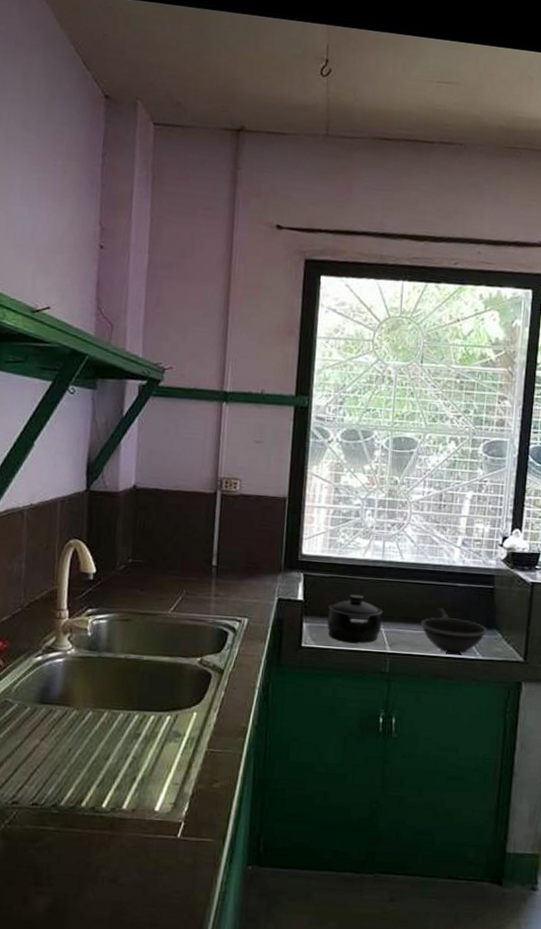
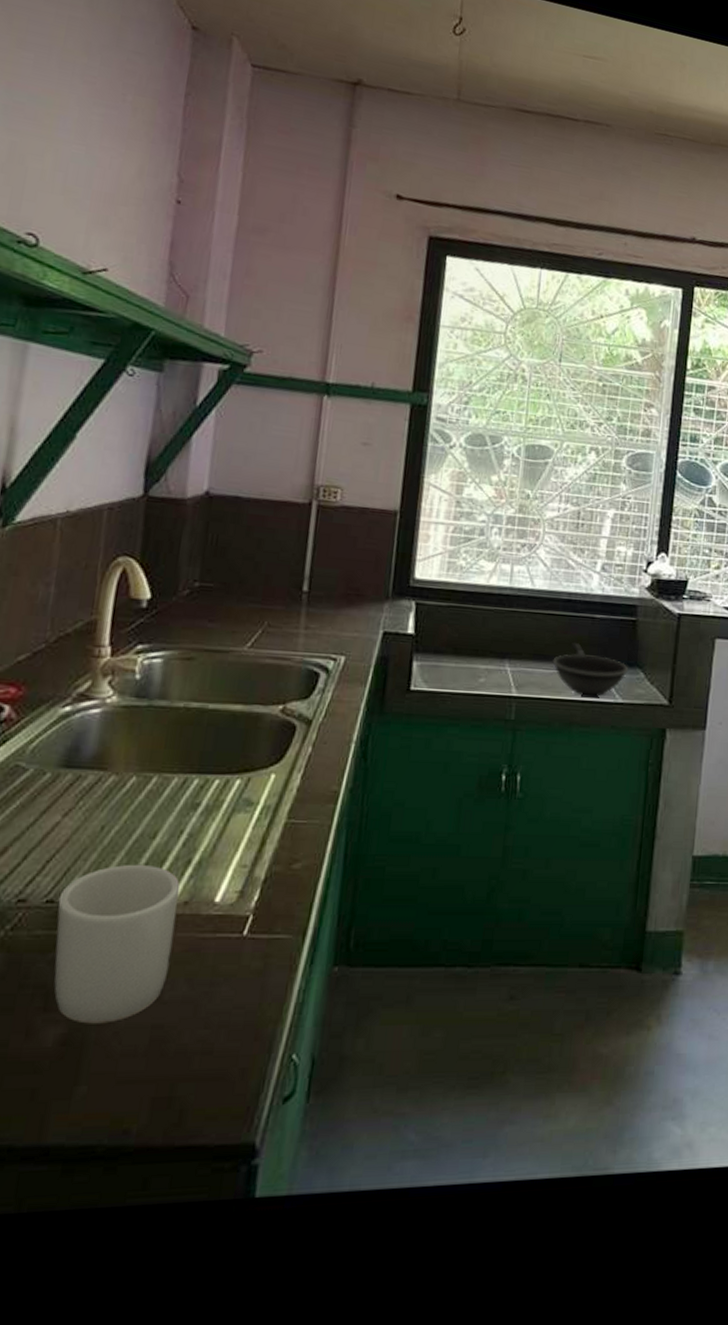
mug: none [40,778,129,898] -> present [53,864,181,1024]
saucepan: present [327,594,383,644] -> none [442,626,509,686]

